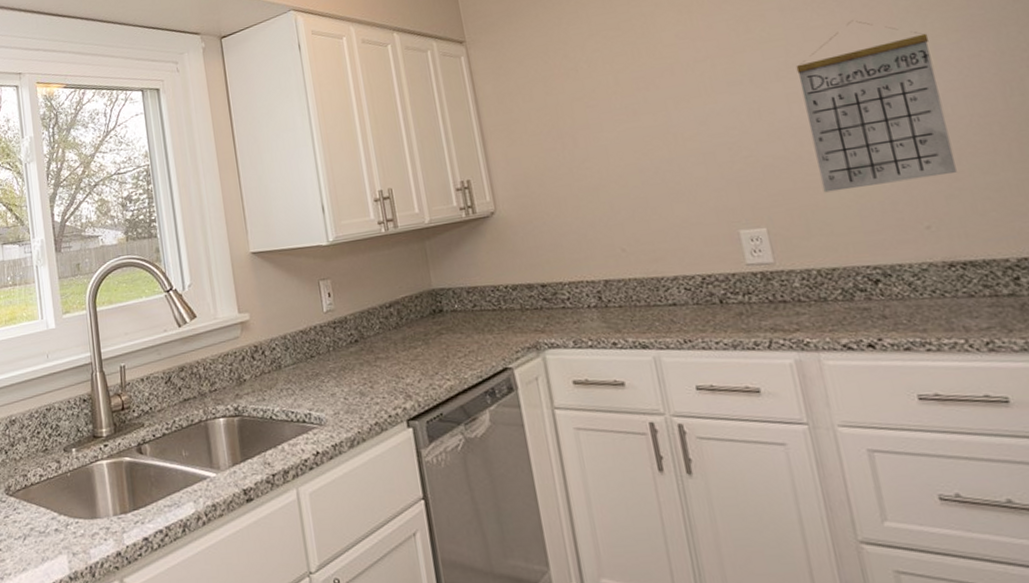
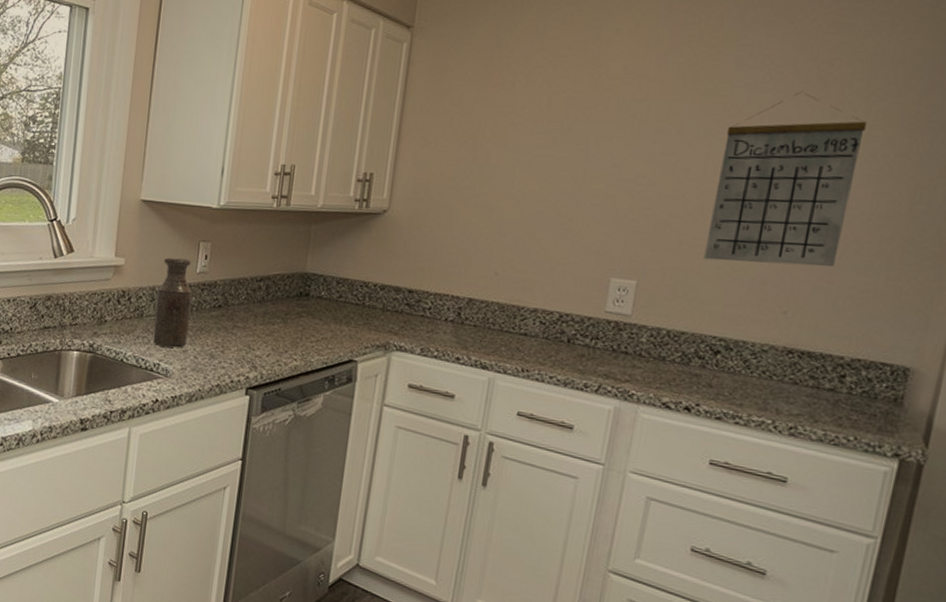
bottle: none [288,300,333,395] -> present [153,257,193,348]

